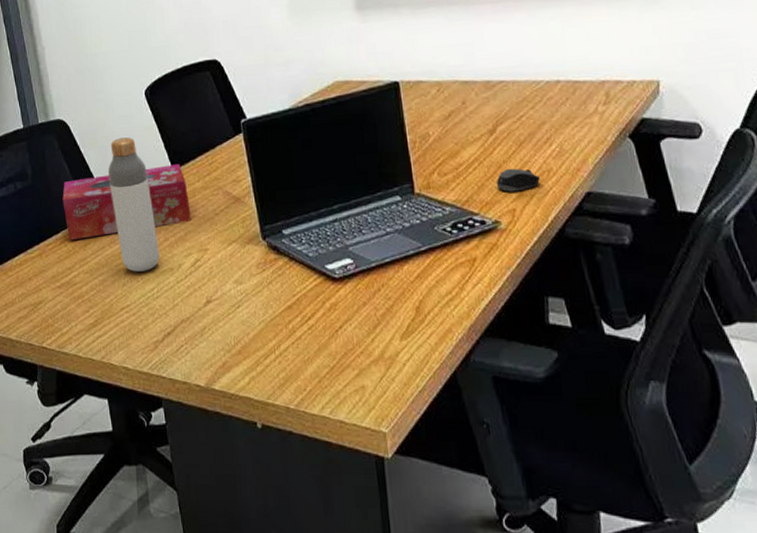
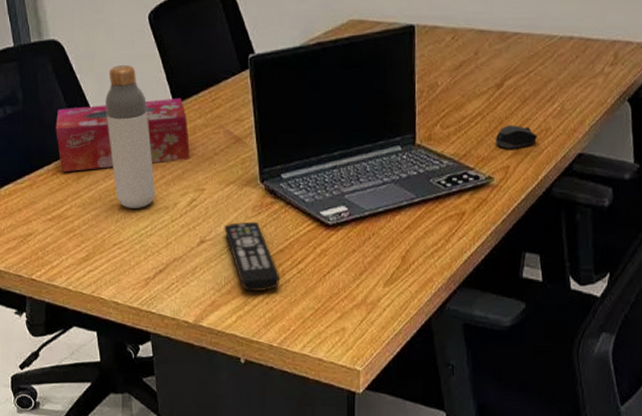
remote control: none [228,278,291,351] -> present [223,221,280,292]

